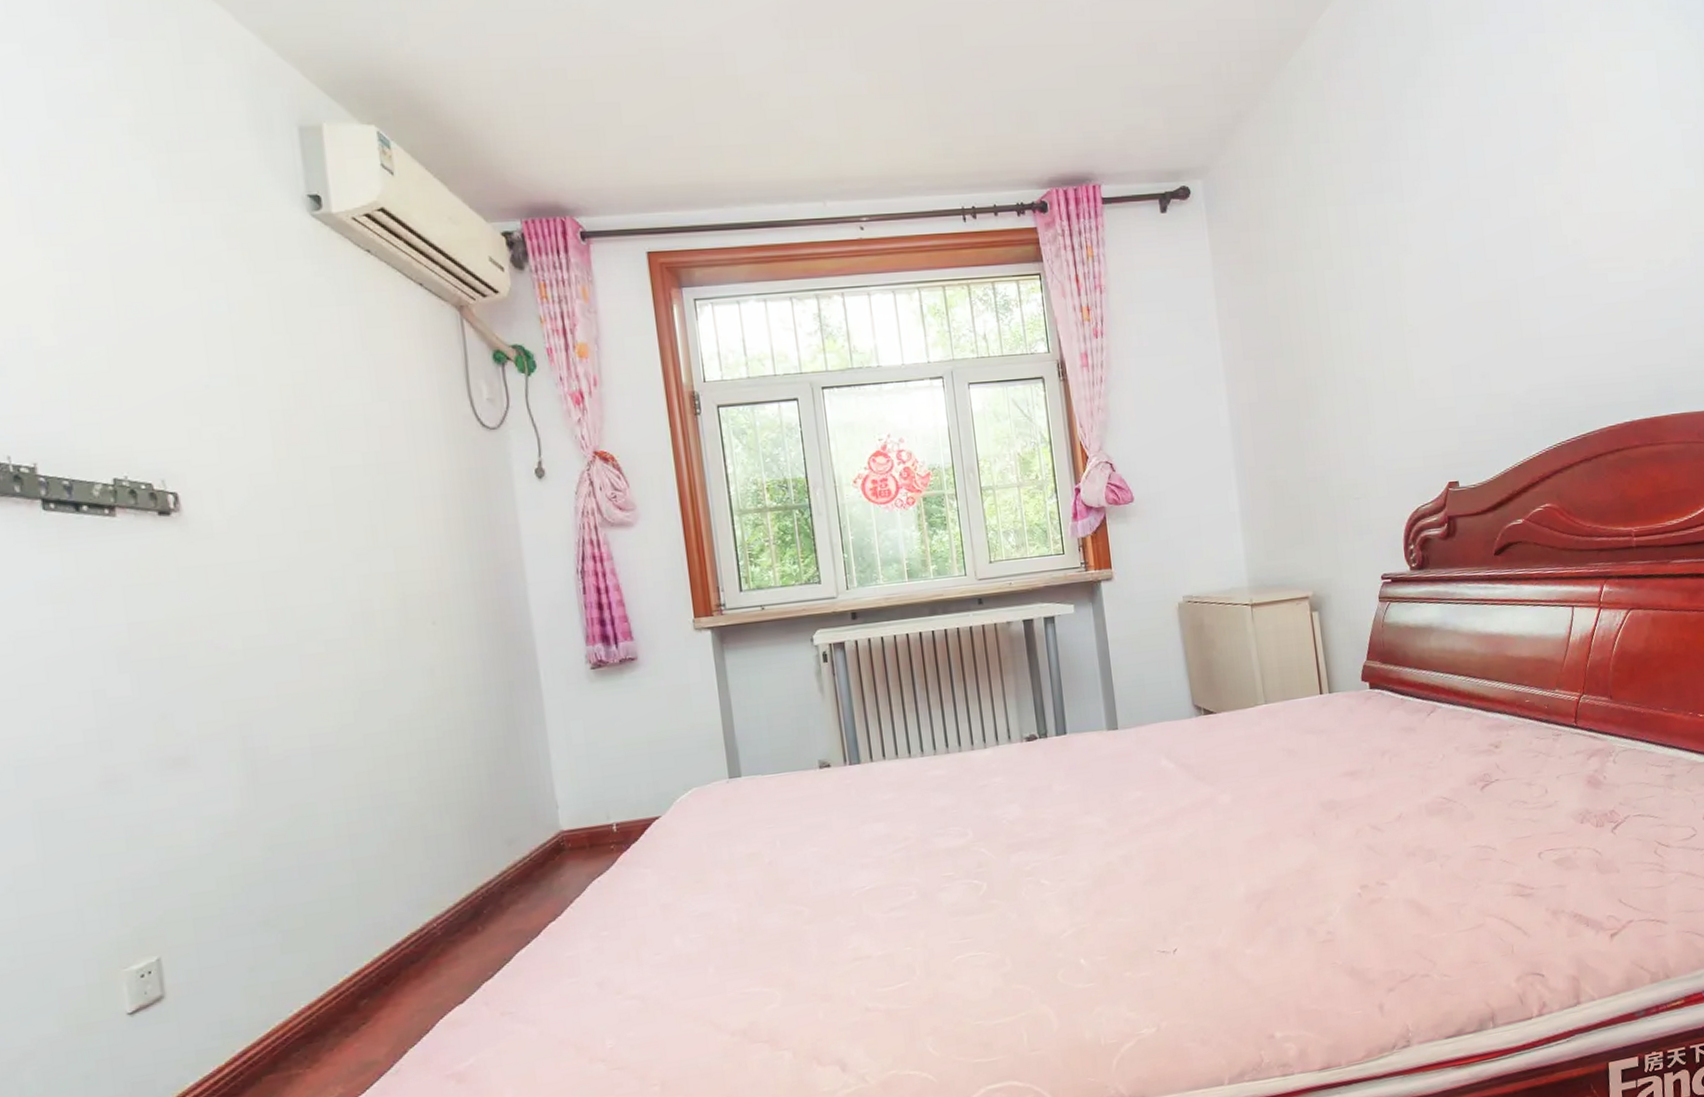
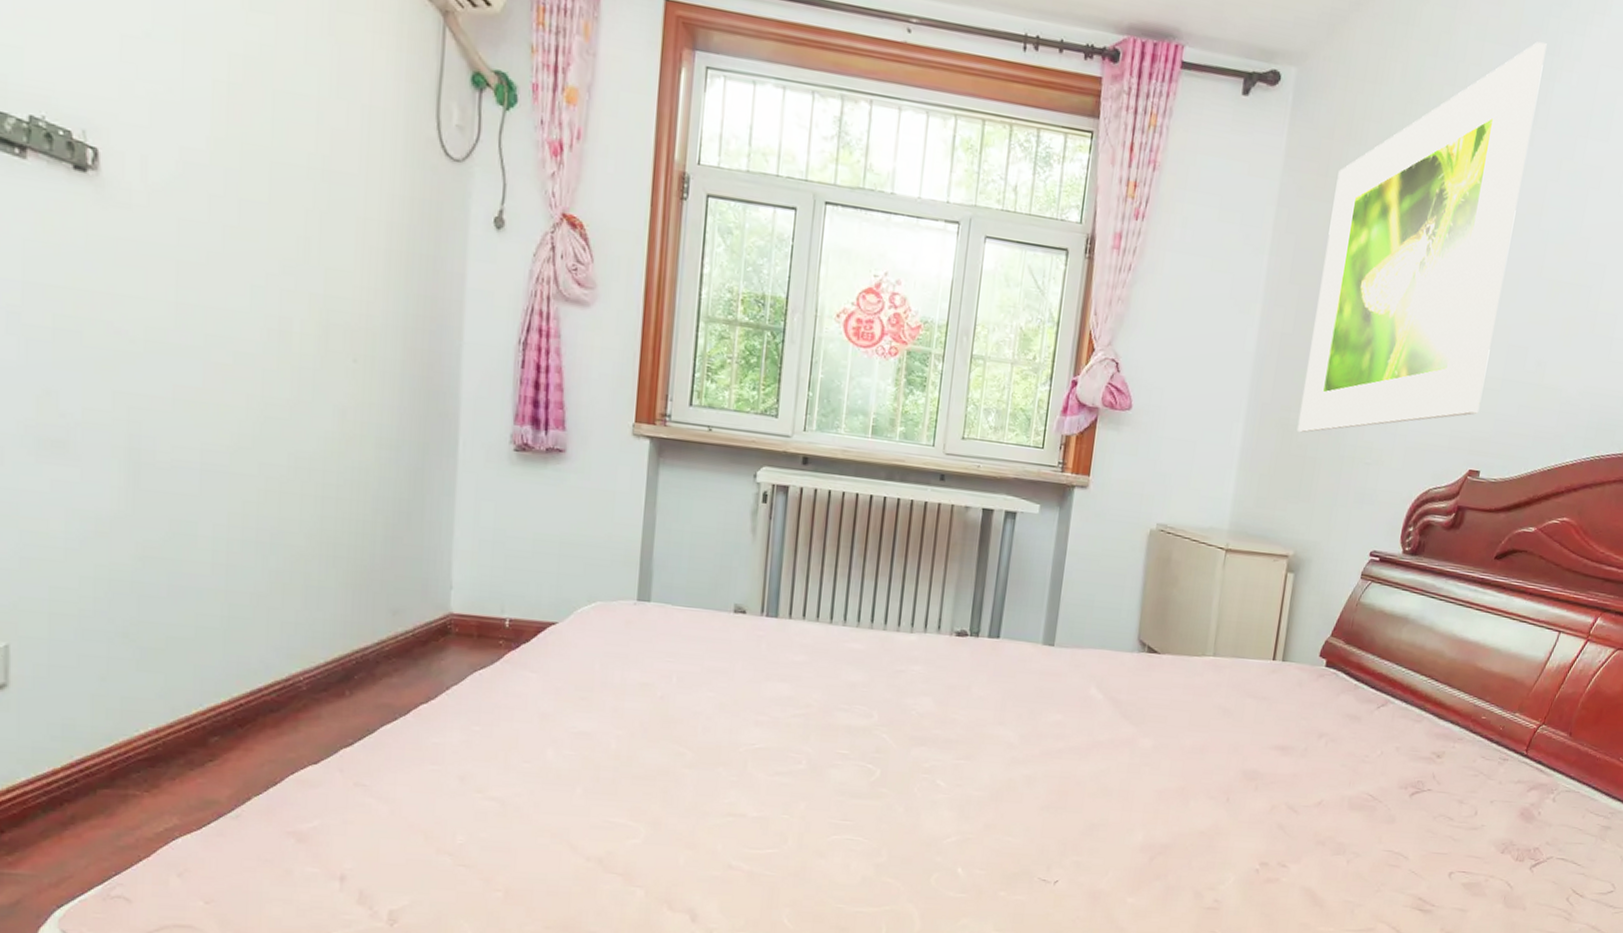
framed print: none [1261,110,1443,485] -> present [1296,41,1547,433]

